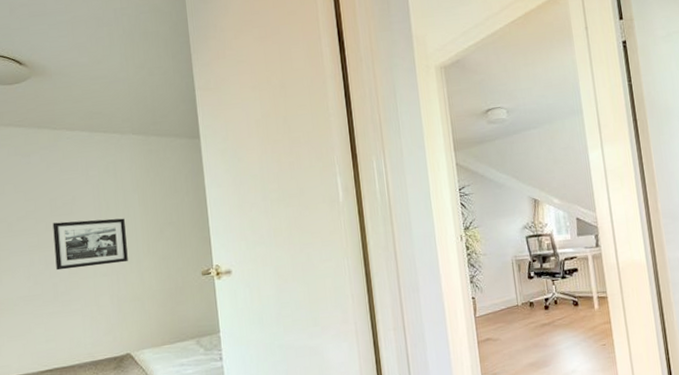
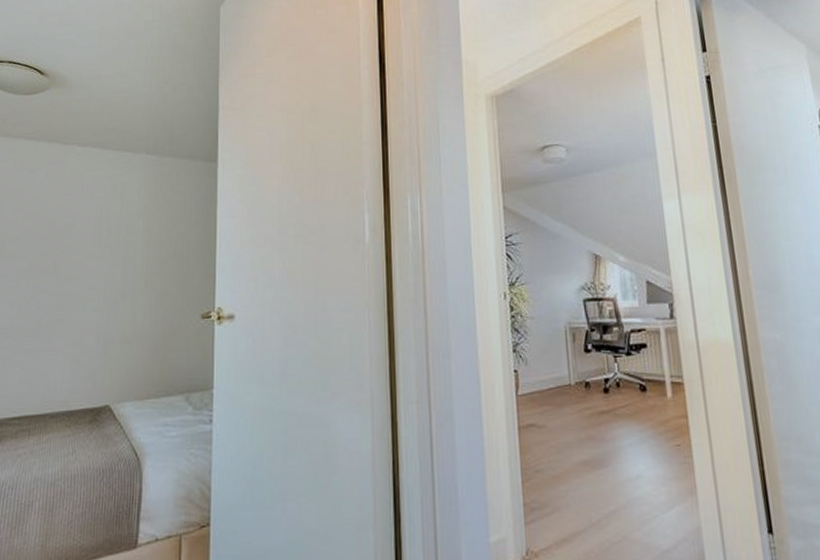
picture frame: present [52,218,128,271] -> none [43,246,125,301]

